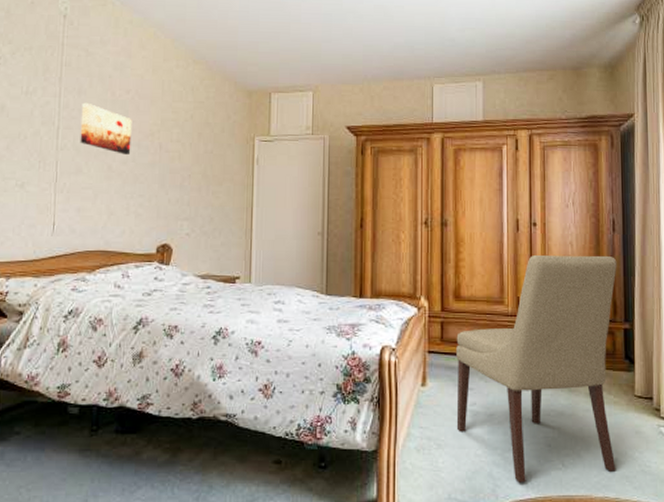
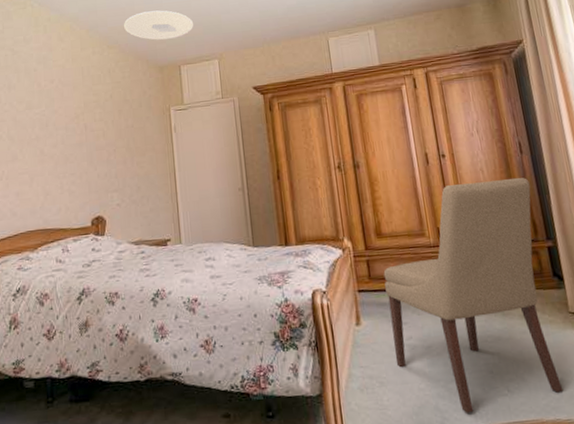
wall art: present [80,102,132,155] -> none [12,96,60,139]
ceiling light: none [214,28,290,62] -> present [124,10,193,40]

